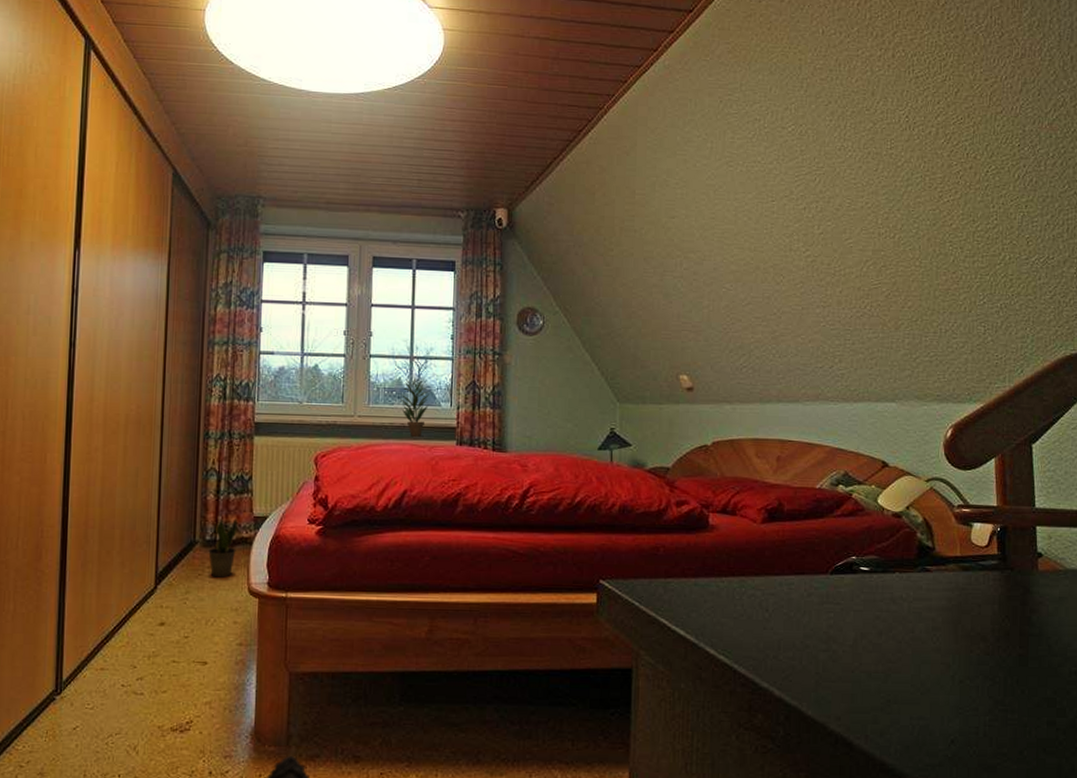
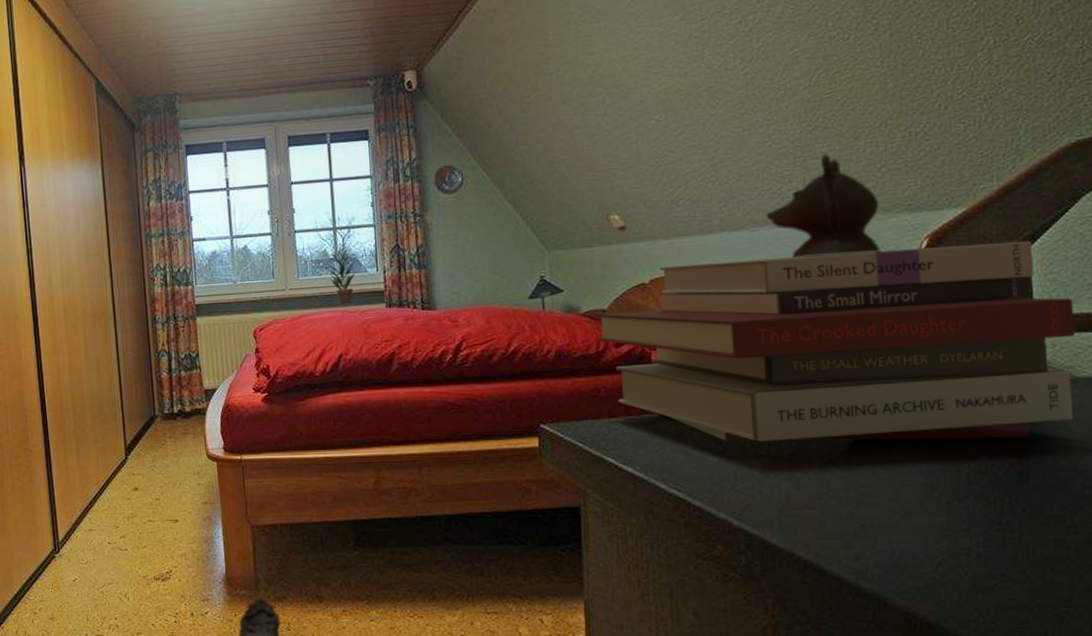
potted plant: present [208,518,238,578] -> none [168,393,192,446]
books: none [659,430,1066,622] -> present [595,240,1074,442]
teddy bear: none [818,340,914,437] -> present [766,154,882,258]

